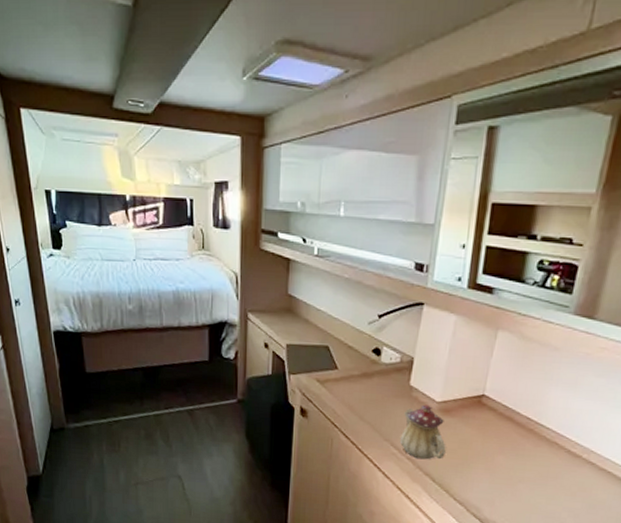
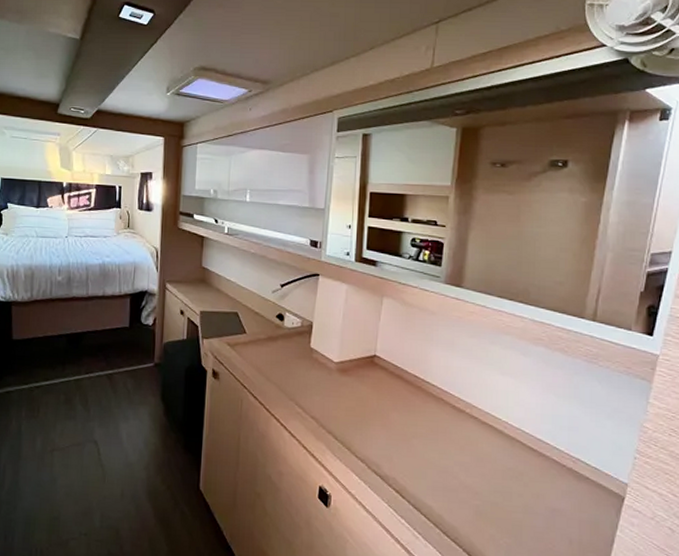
teapot: present [399,404,446,460] -> none [303,365,345,418]

